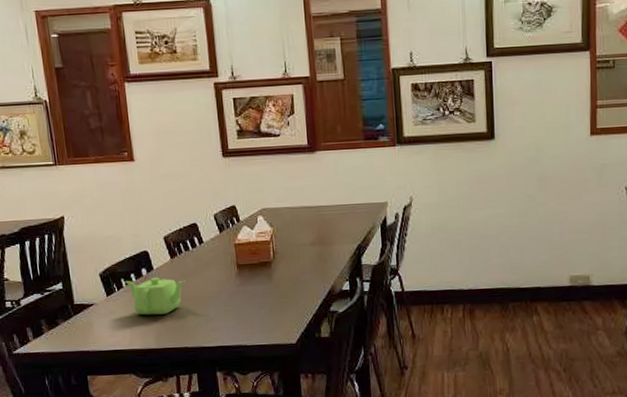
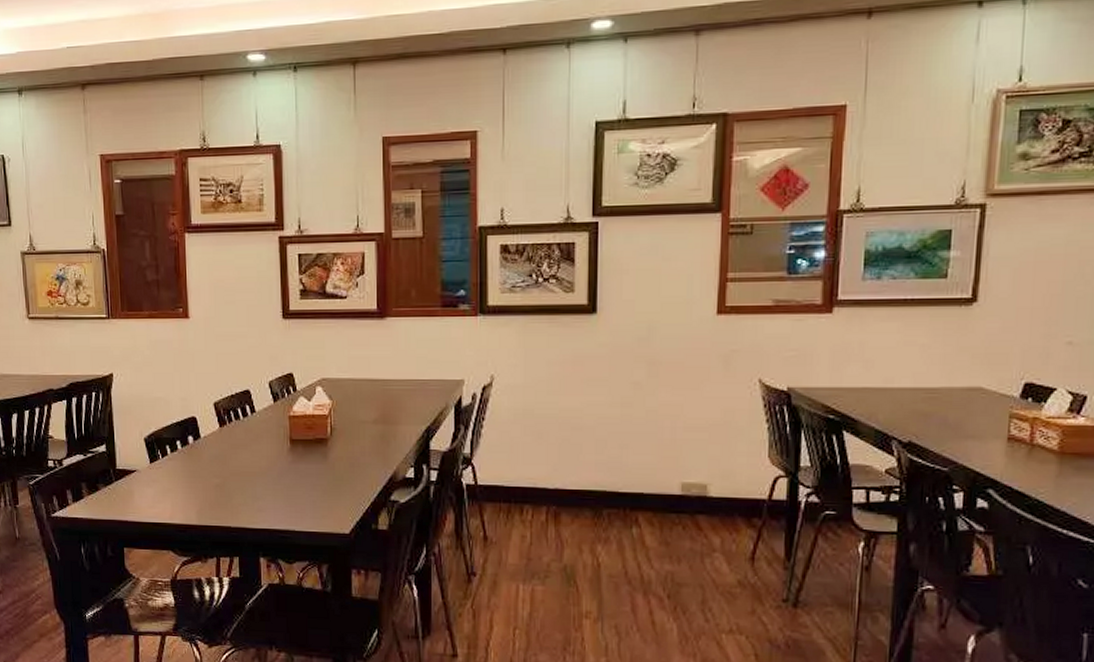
teapot: present [125,277,185,315] -> none [170,446,233,488]

